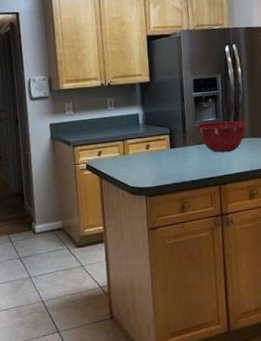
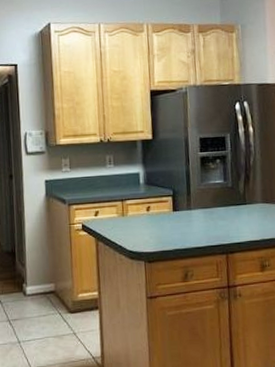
mixing bowl: present [197,121,247,153] -> none [202,184,259,218]

